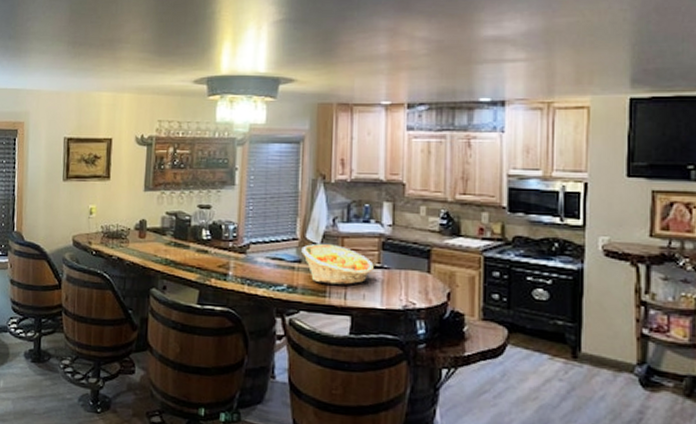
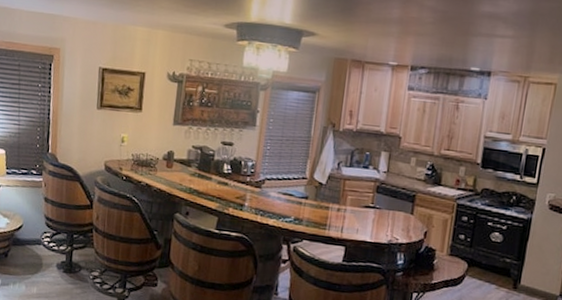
fruit basket: present [301,243,374,285] -> none [309,183,368,221]

